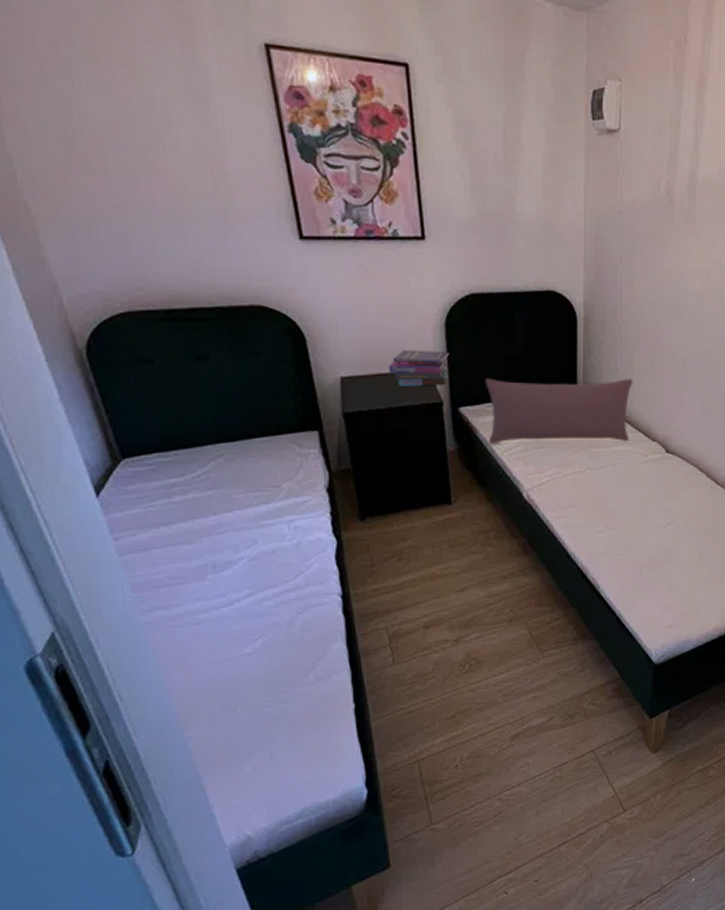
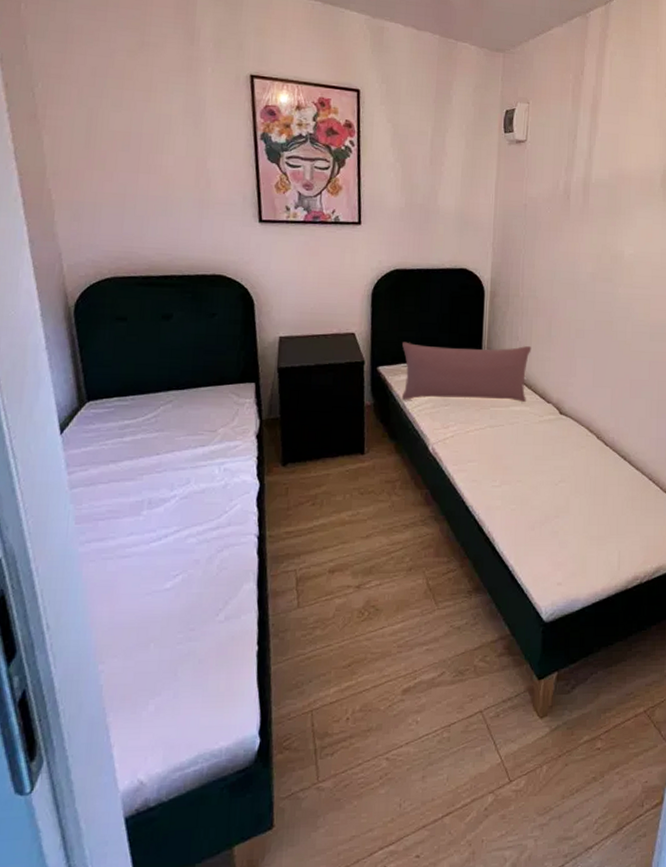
books: present [389,349,449,386] -> none [321,315,373,347]

